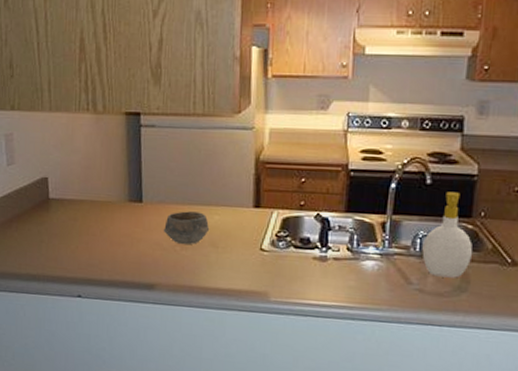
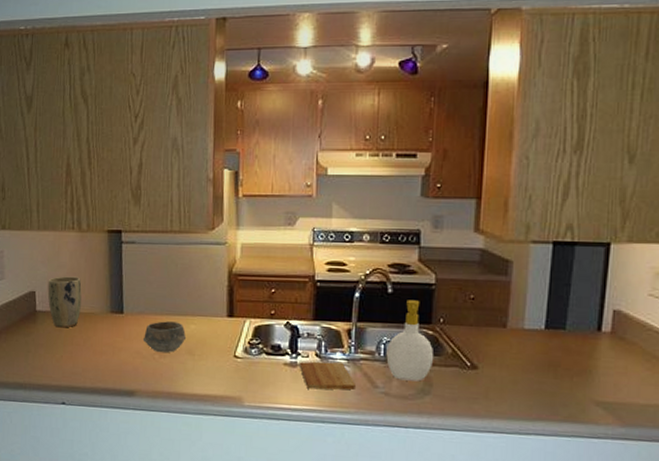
plant pot: none [61,161,98,217] -> present [47,276,82,328]
cutting board: none [329,256,388,286] -> present [299,361,355,390]

